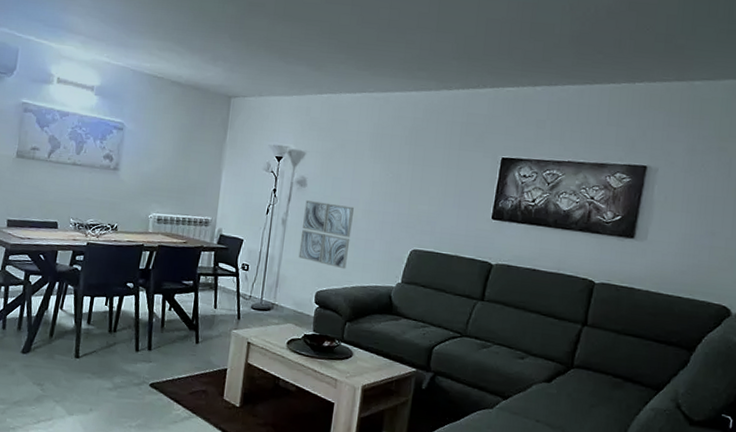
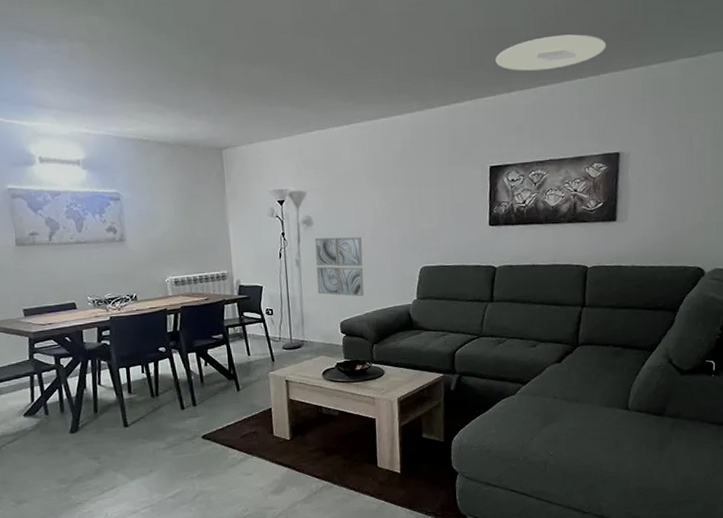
ceiling light: none [524,36,646,70] -> present [495,34,606,71]

